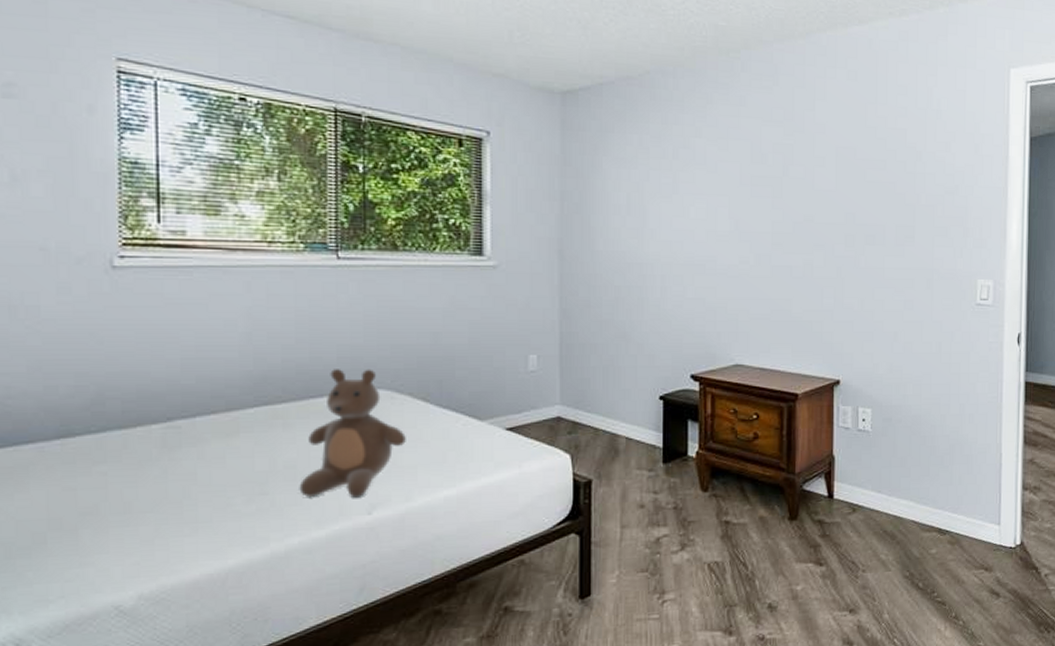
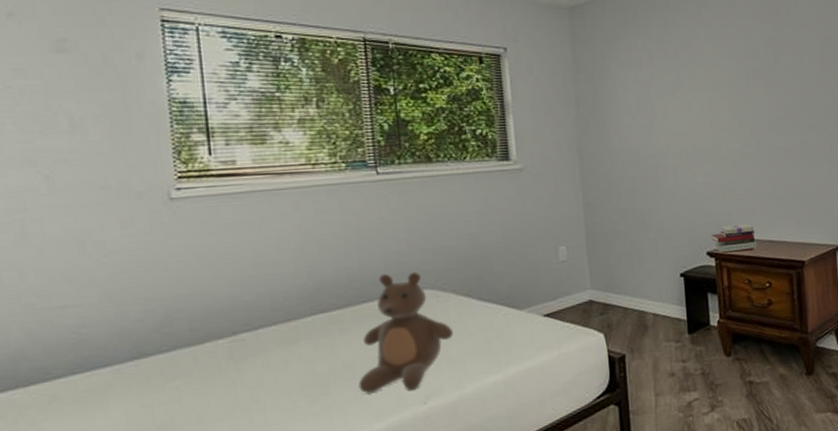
books: none [697,348,747,378] -> present [711,224,758,253]

